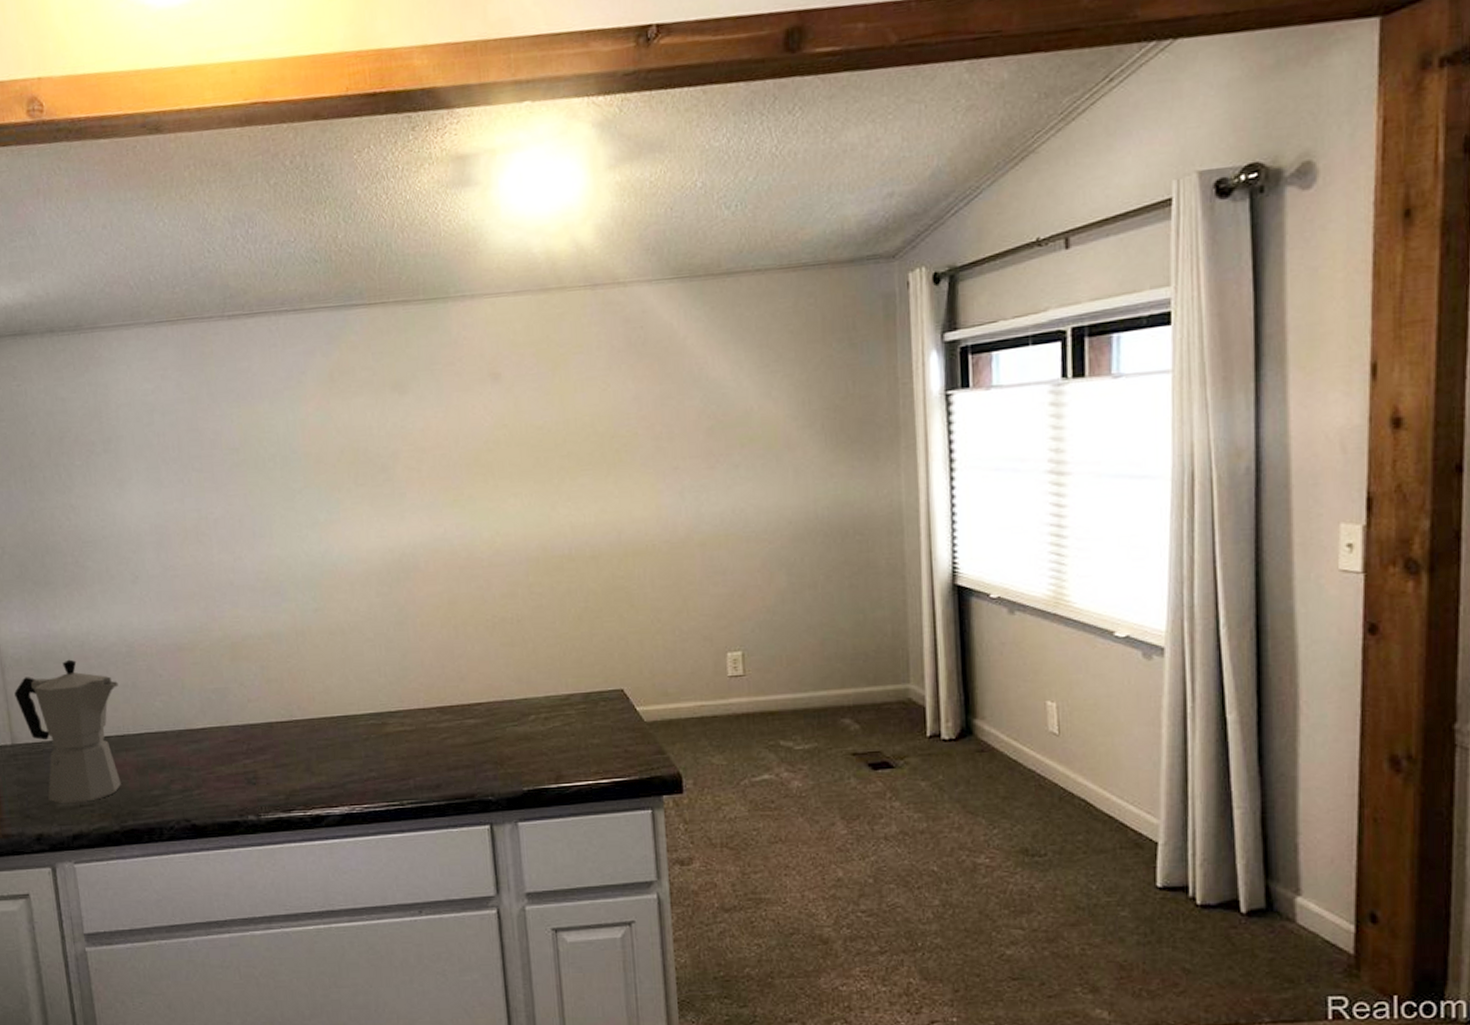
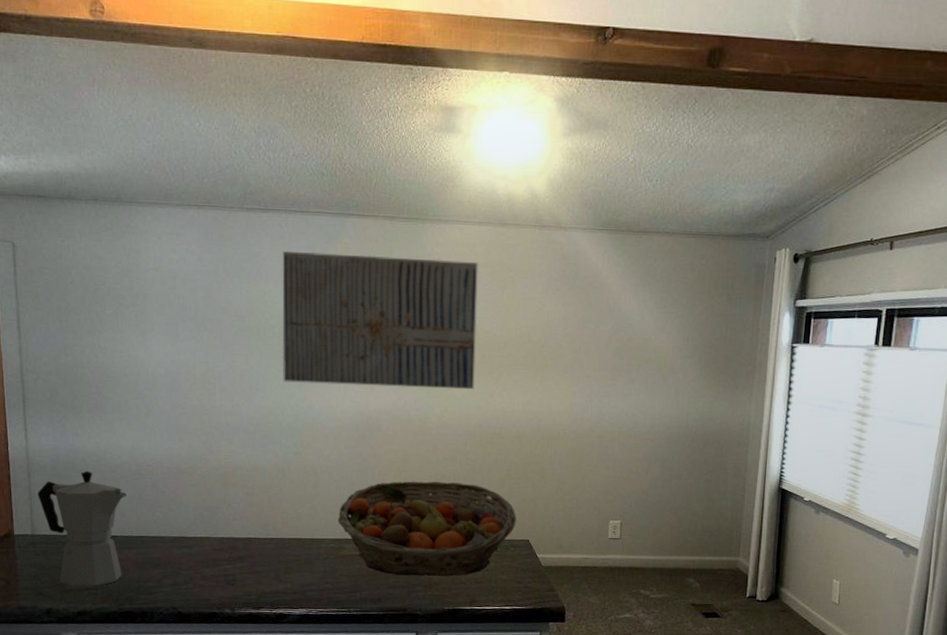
wall art: none [275,342,531,522] -> present [282,252,478,390]
fruit basket: none [375,624,604,752] -> present [337,481,516,577]

